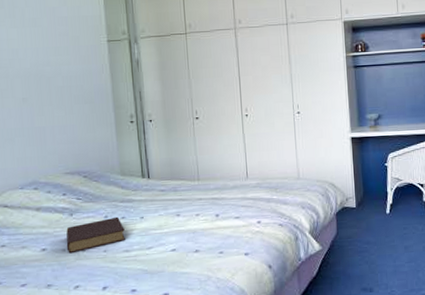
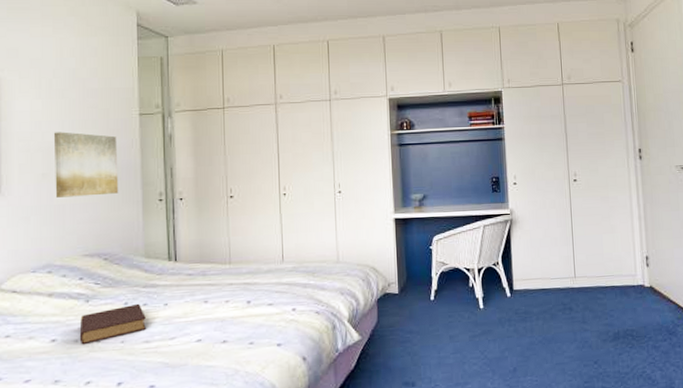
wall art: none [29,58,93,120] -> present [53,132,119,198]

